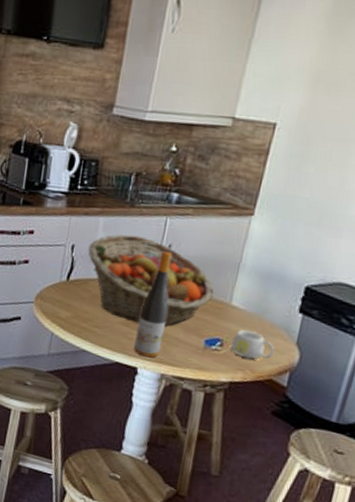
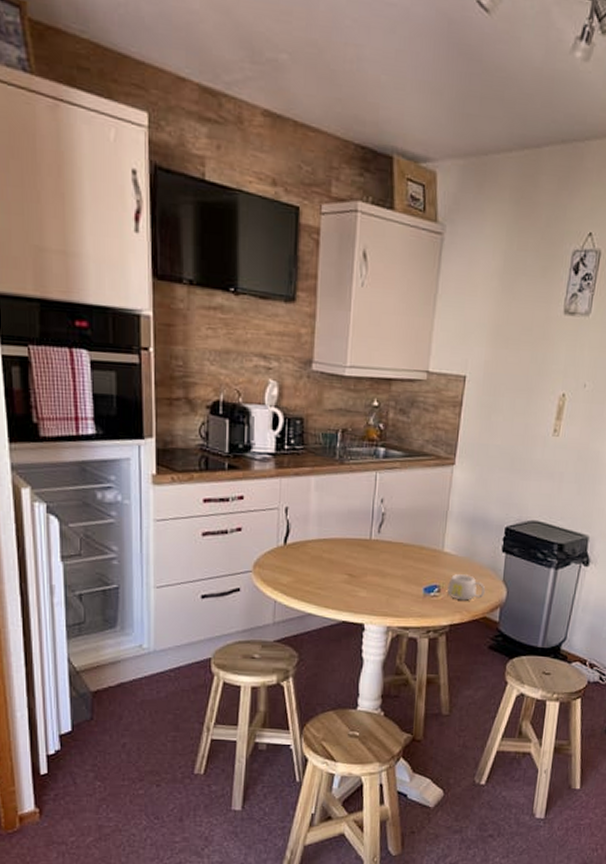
fruit basket: present [87,234,215,326] -> none [302,492,427,580]
wine bottle: present [134,251,172,358] -> none [359,505,388,612]

